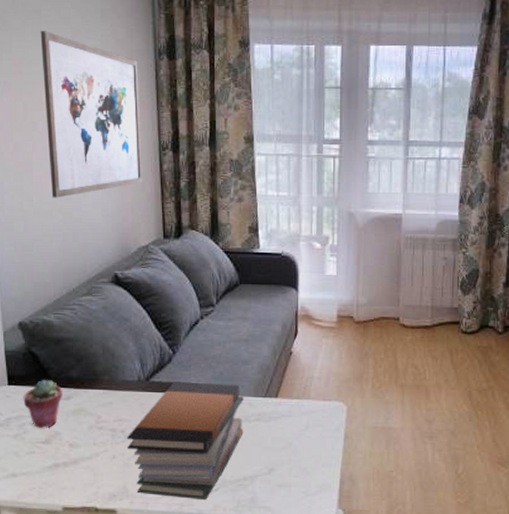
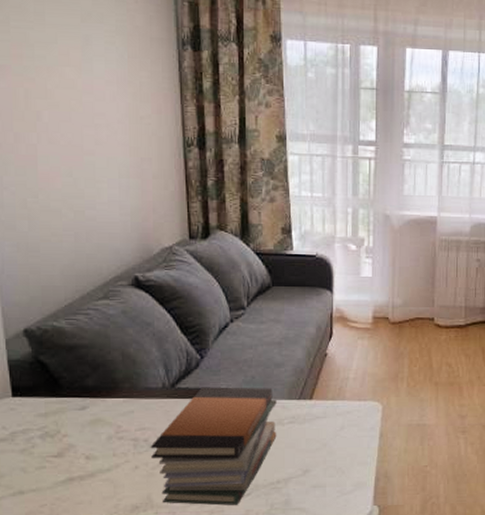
potted succulent: present [23,380,63,428] -> none [30,390,77,441]
wall art: present [40,30,143,198] -> none [44,10,166,195]

